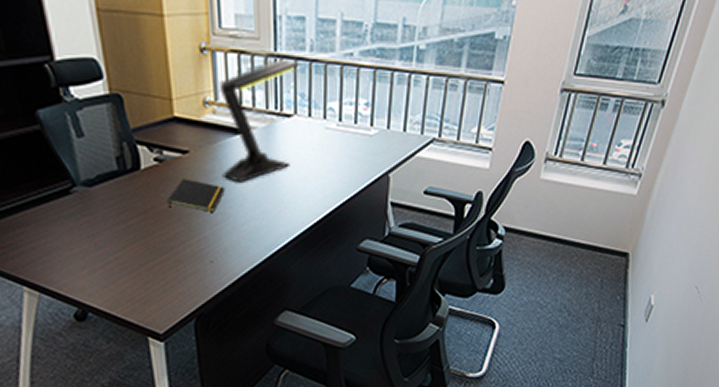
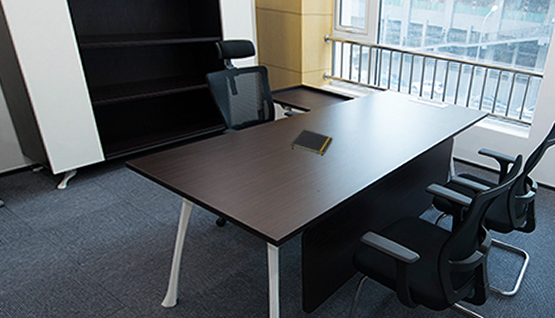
desk lamp: present [219,57,301,182] -> none [332,48,395,135]

